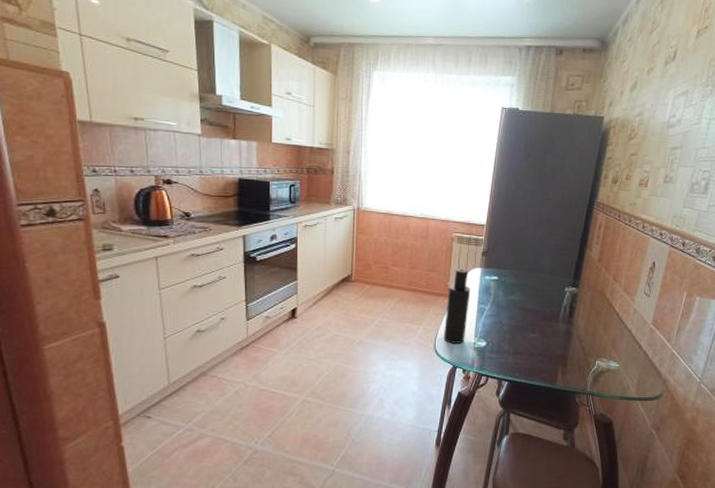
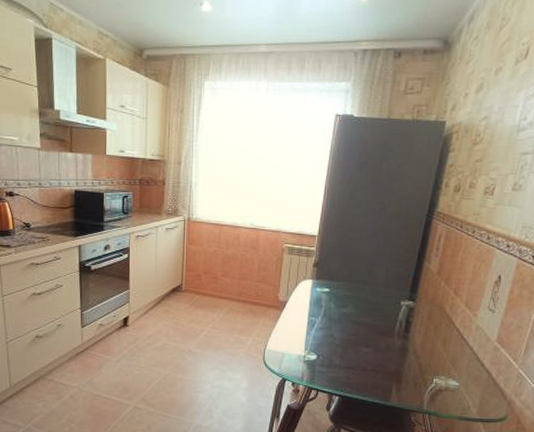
atomizer: present [443,269,471,344] -> none [272,280,301,356]

